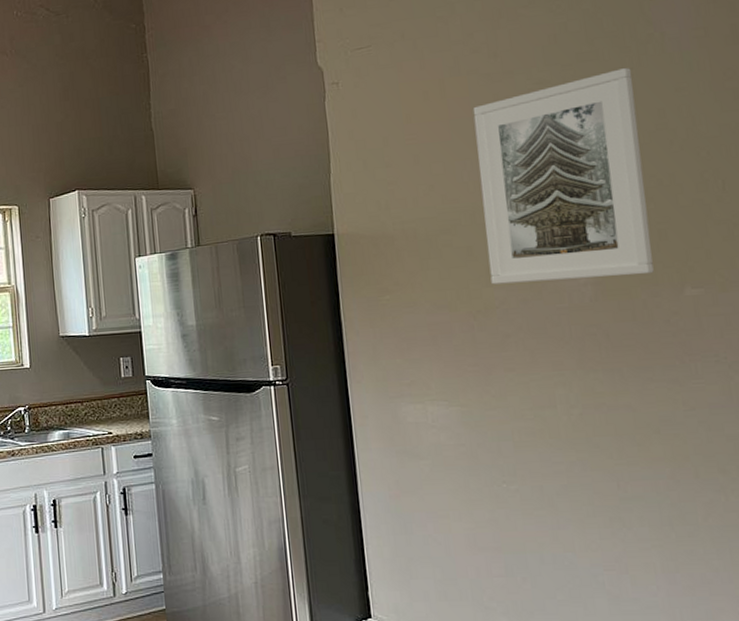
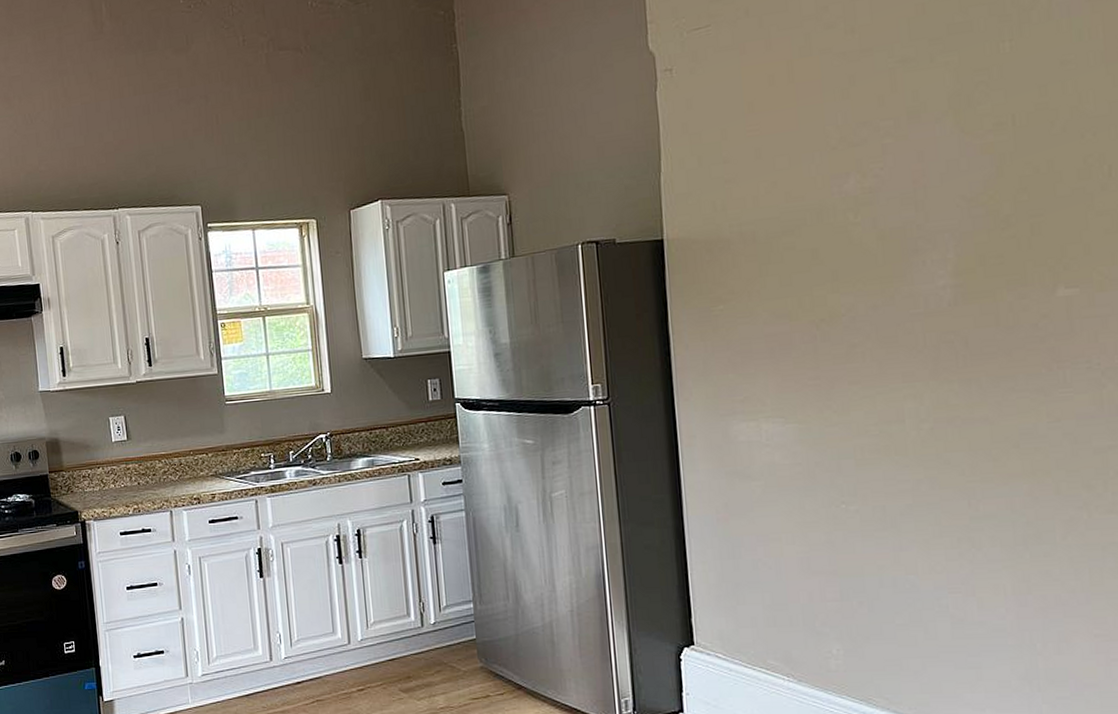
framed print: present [473,68,654,285] -> none [824,39,1023,290]

